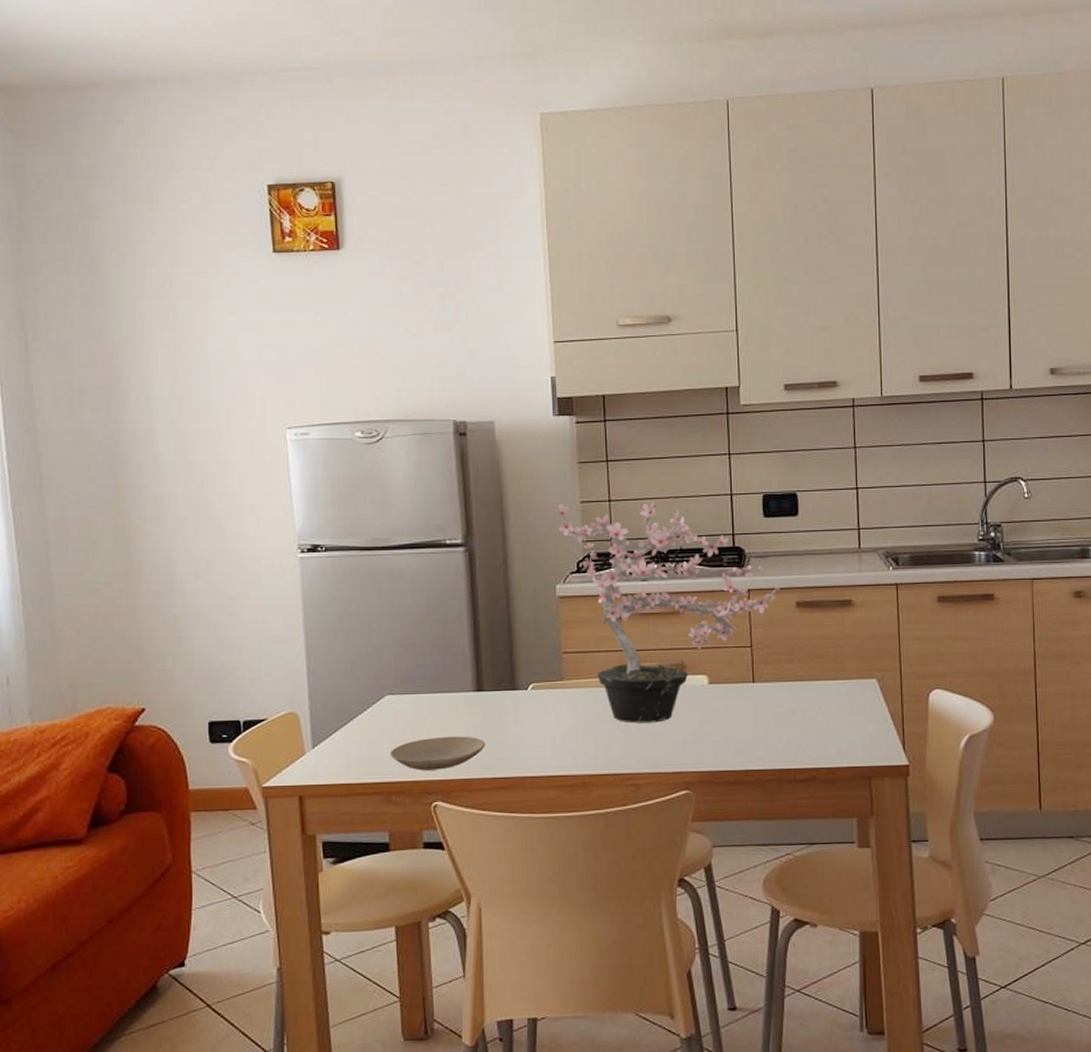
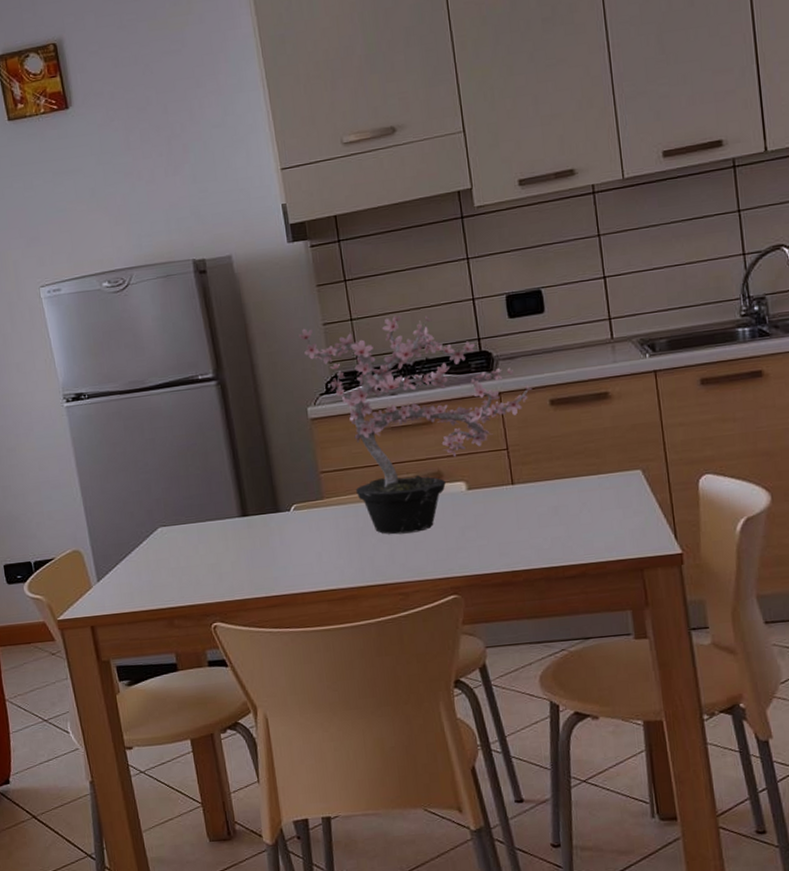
plate: present [389,736,485,771] -> none [167,559,256,595]

